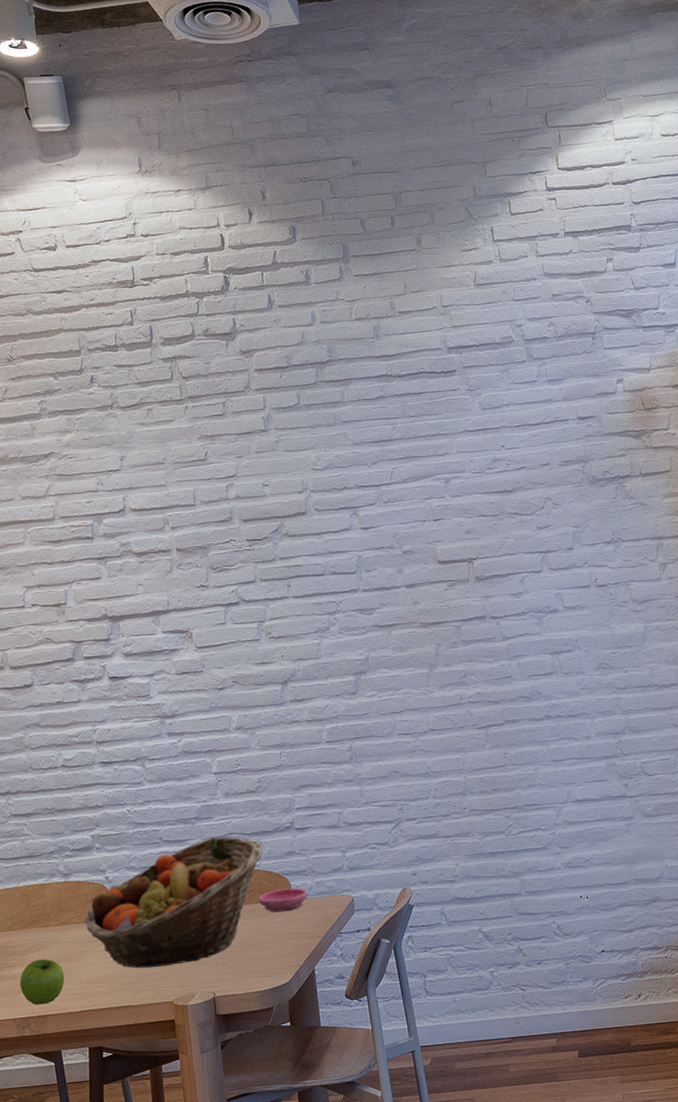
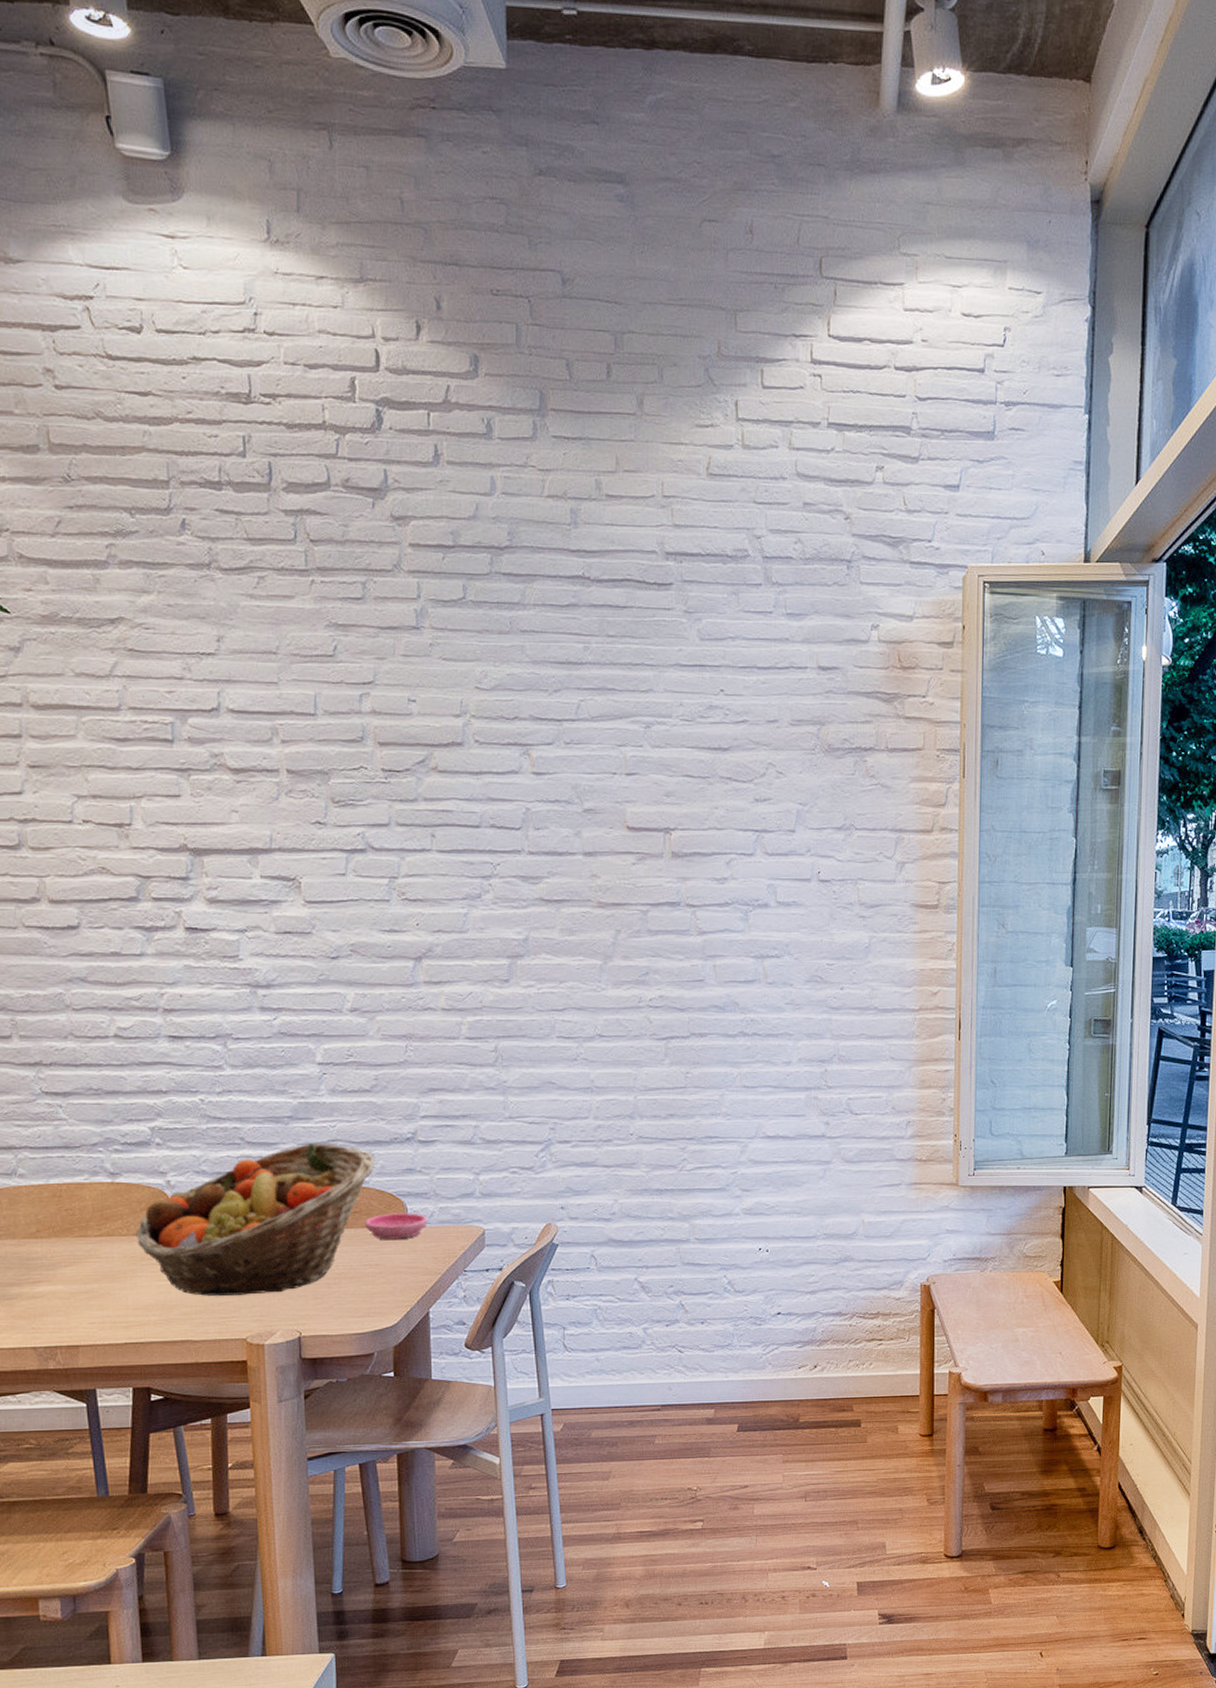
fruit: present [19,959,65,1005] -> none [44,1276,105,1332]

